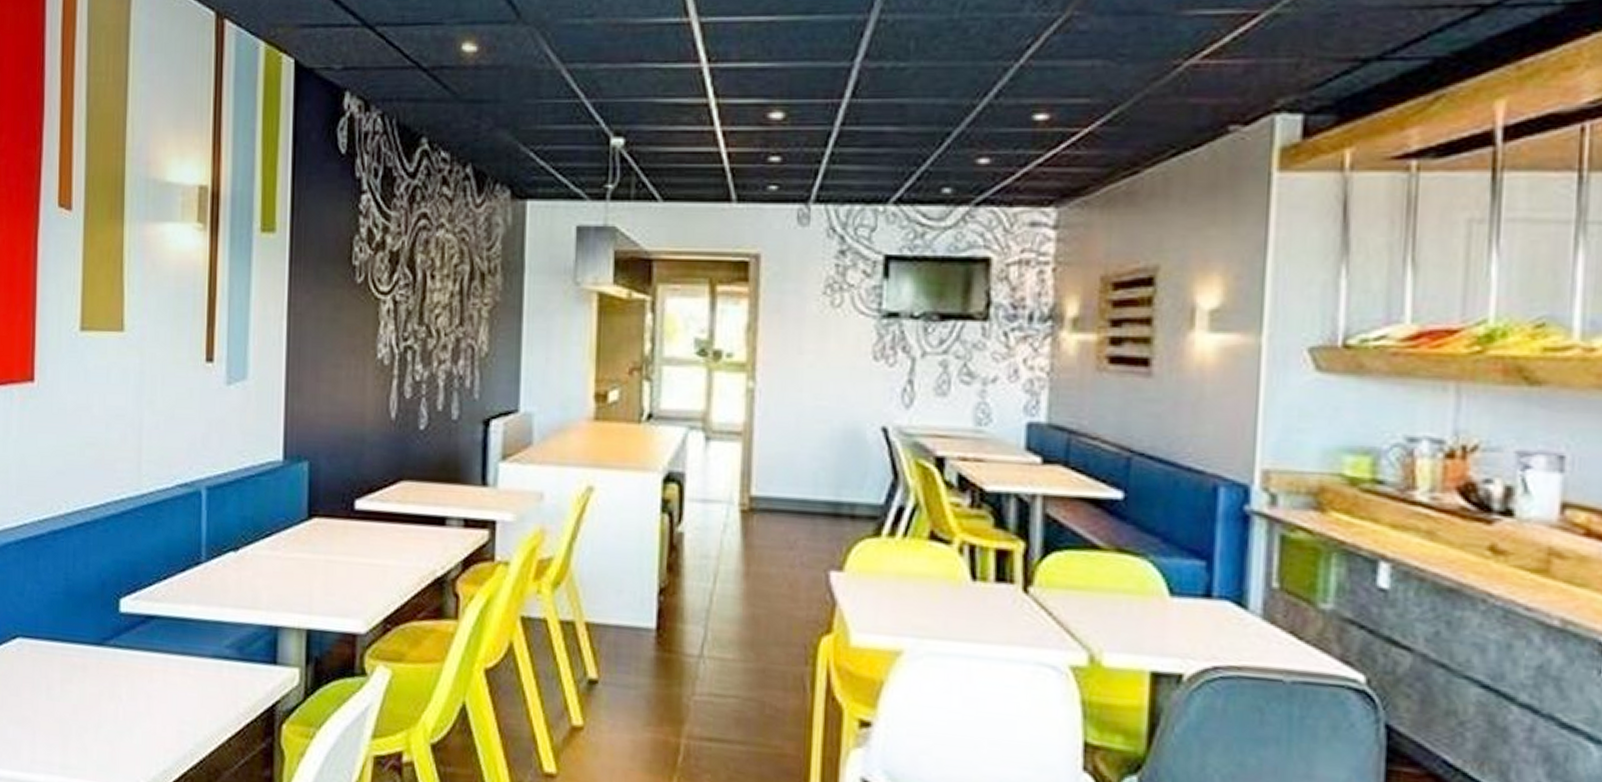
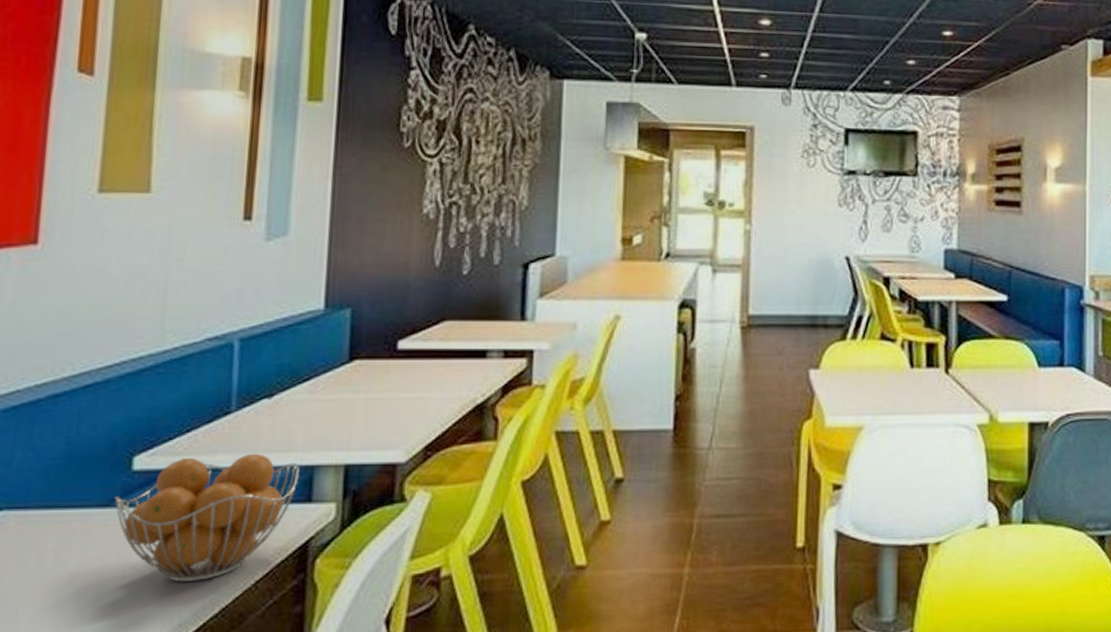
fruit basket: none [106,605,265,730] -> present [114,453,300,582]

